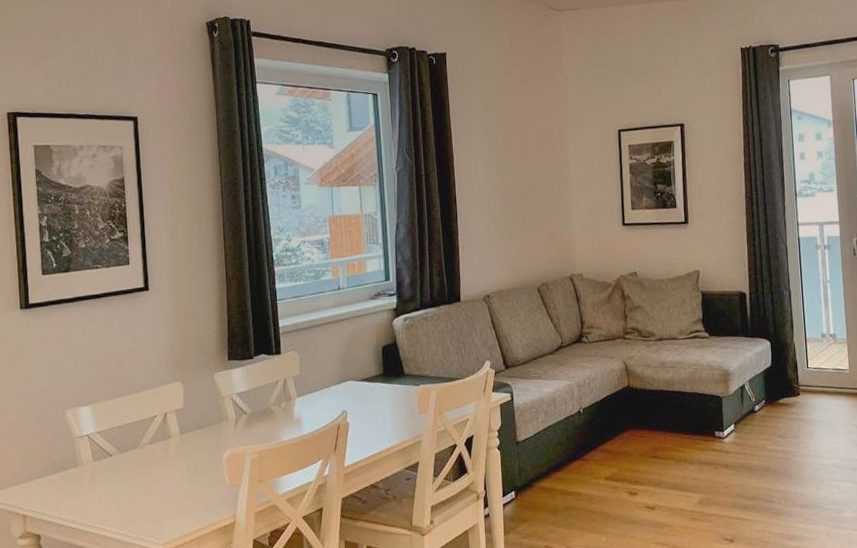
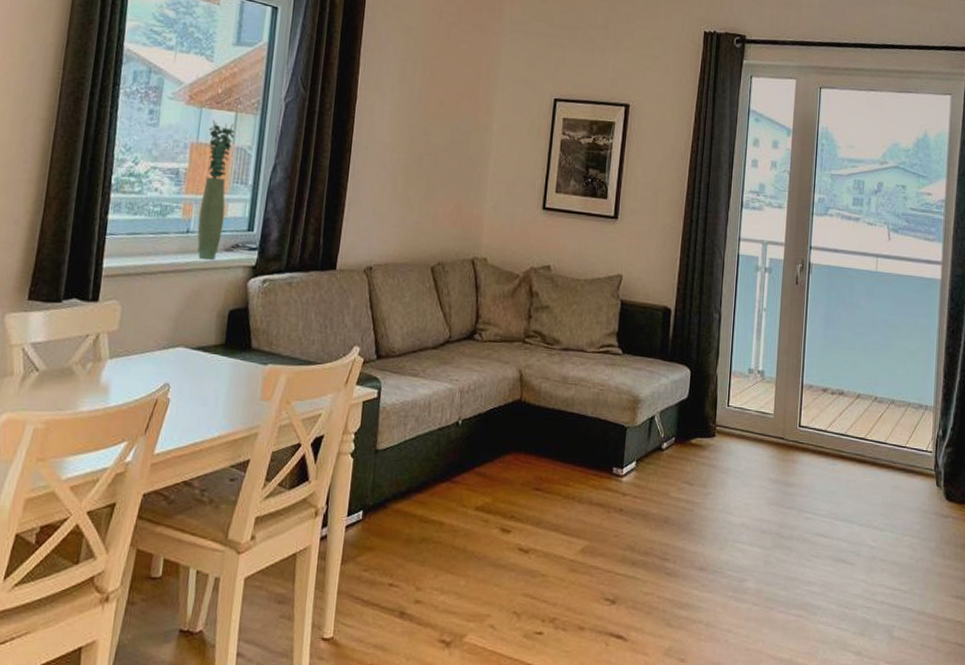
vase: none [341,195,366,310] -> present [197,120,235,261]

